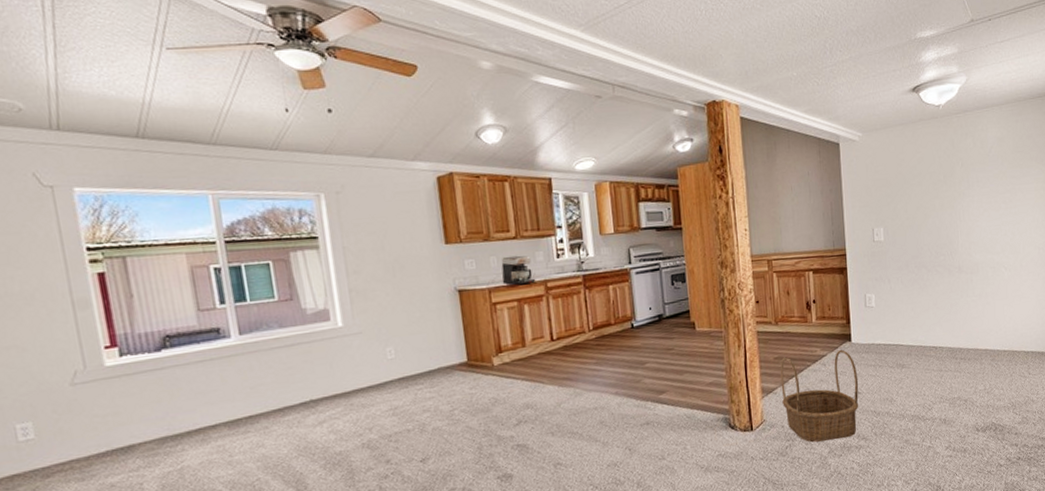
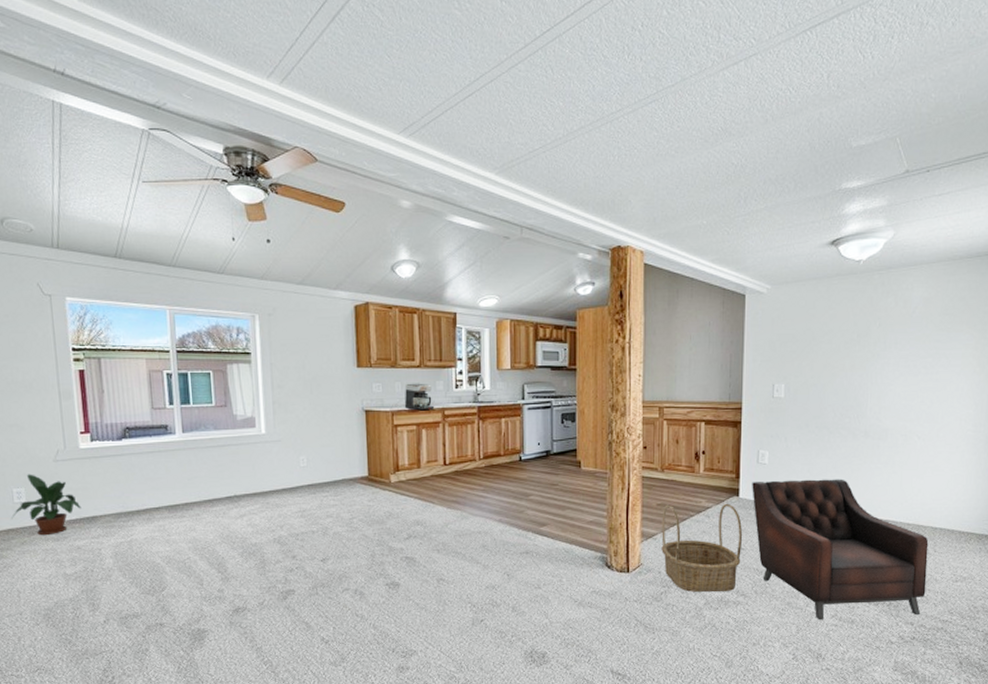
potted plant: none [16,404,113,477] -> present [12,474,82,535]
armchair: none [862,314,1025,453] -> present [752,479,929,619]

